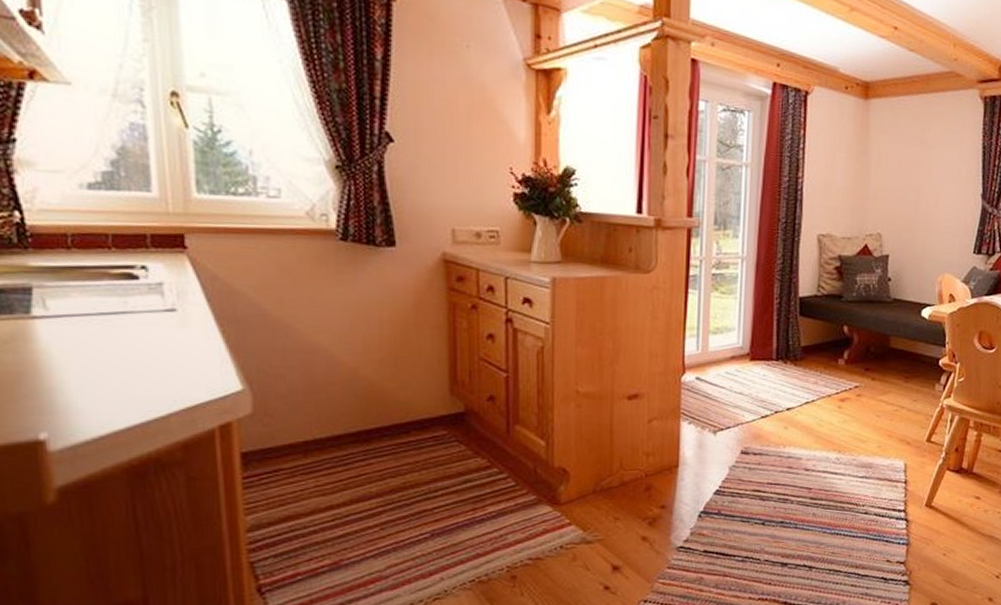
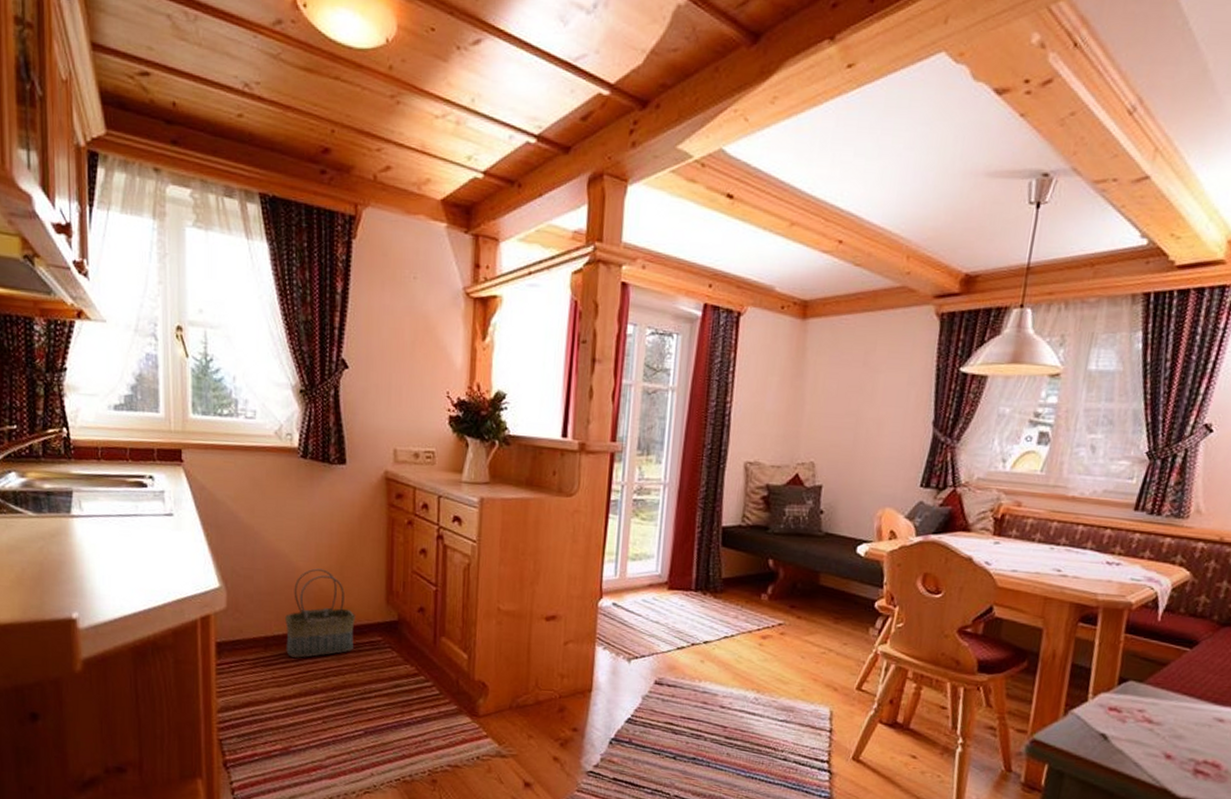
basket: none [329,361,415,461] -> present [285,568,356,658]

